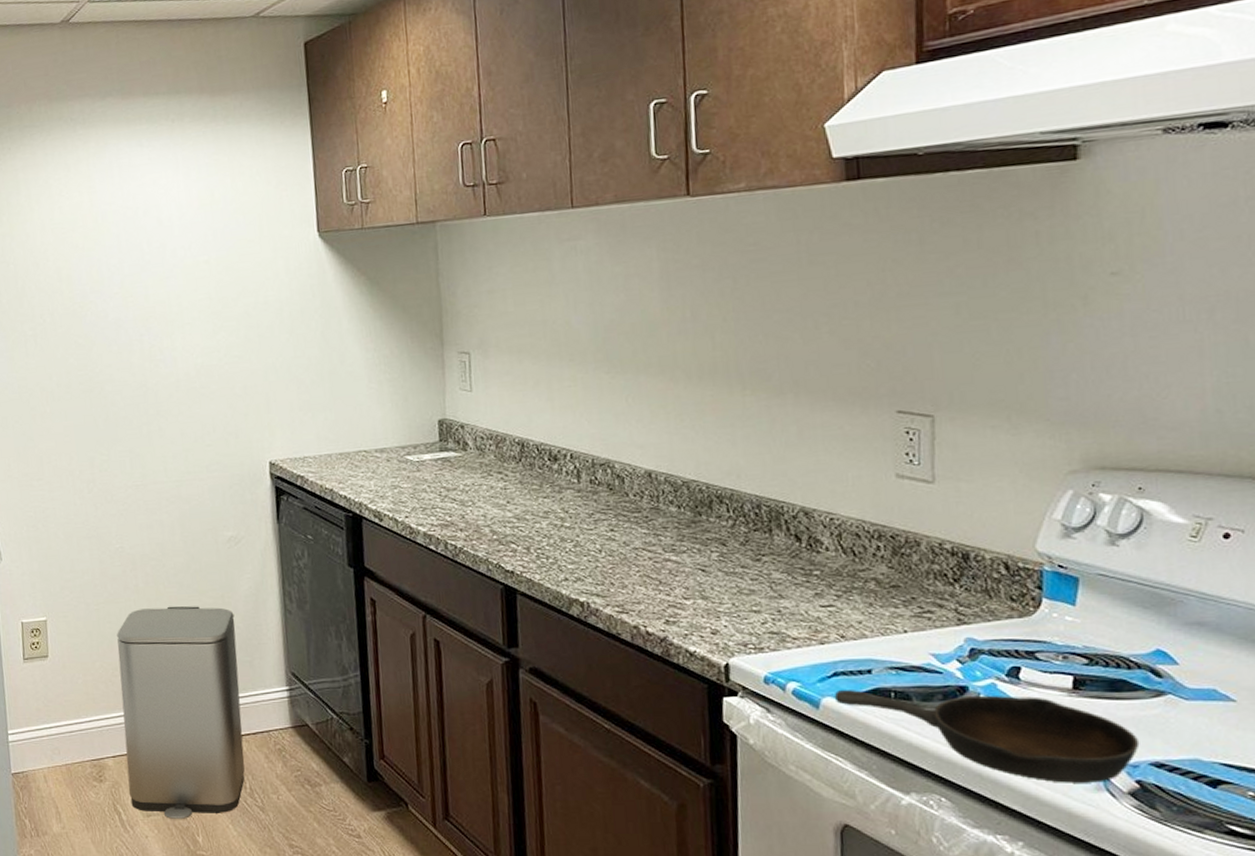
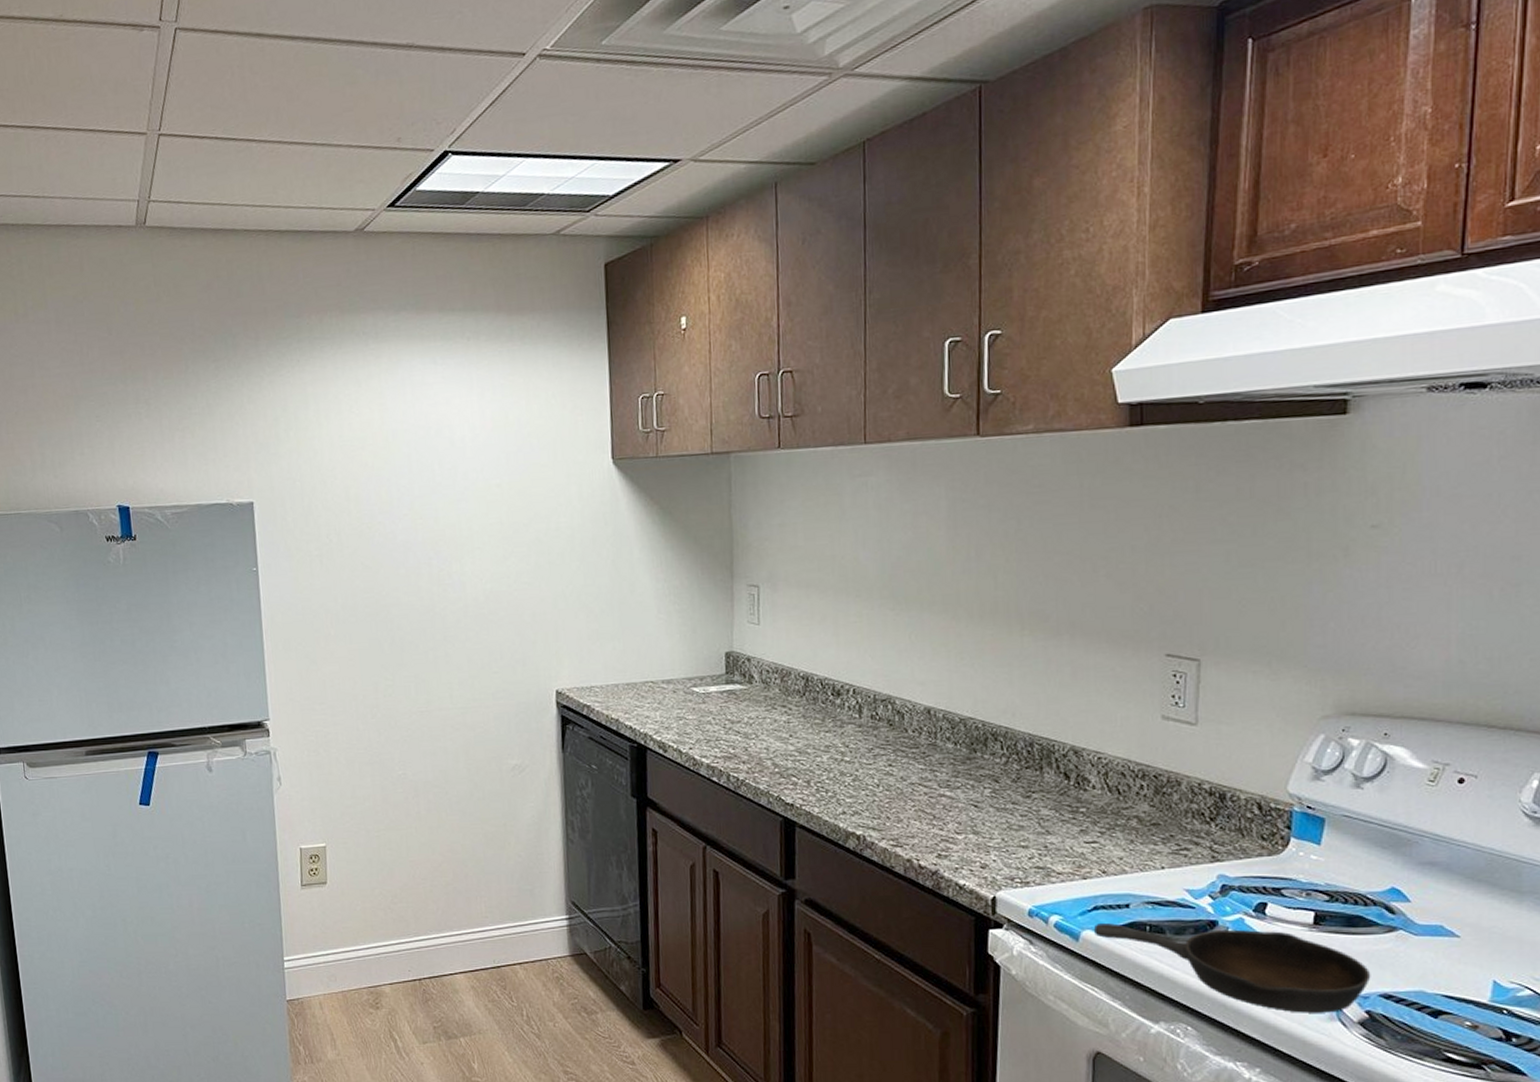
pedal bin: present [117,606,245,820] -> none [397,833,522,1047]

